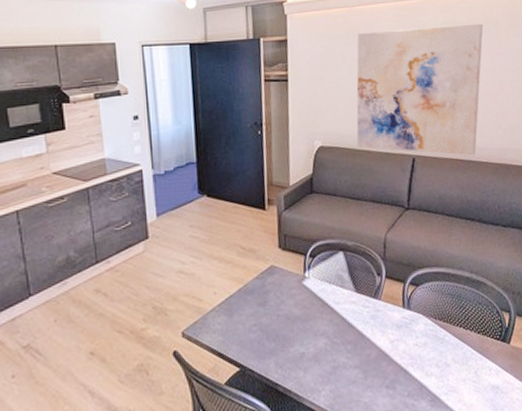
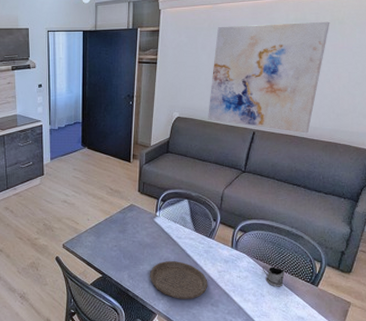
plate: none [303,334,380,387] -> present [150,261,208,299]
tea glass holder: none [442,325,471,352] -> present [262,265,285,287]

